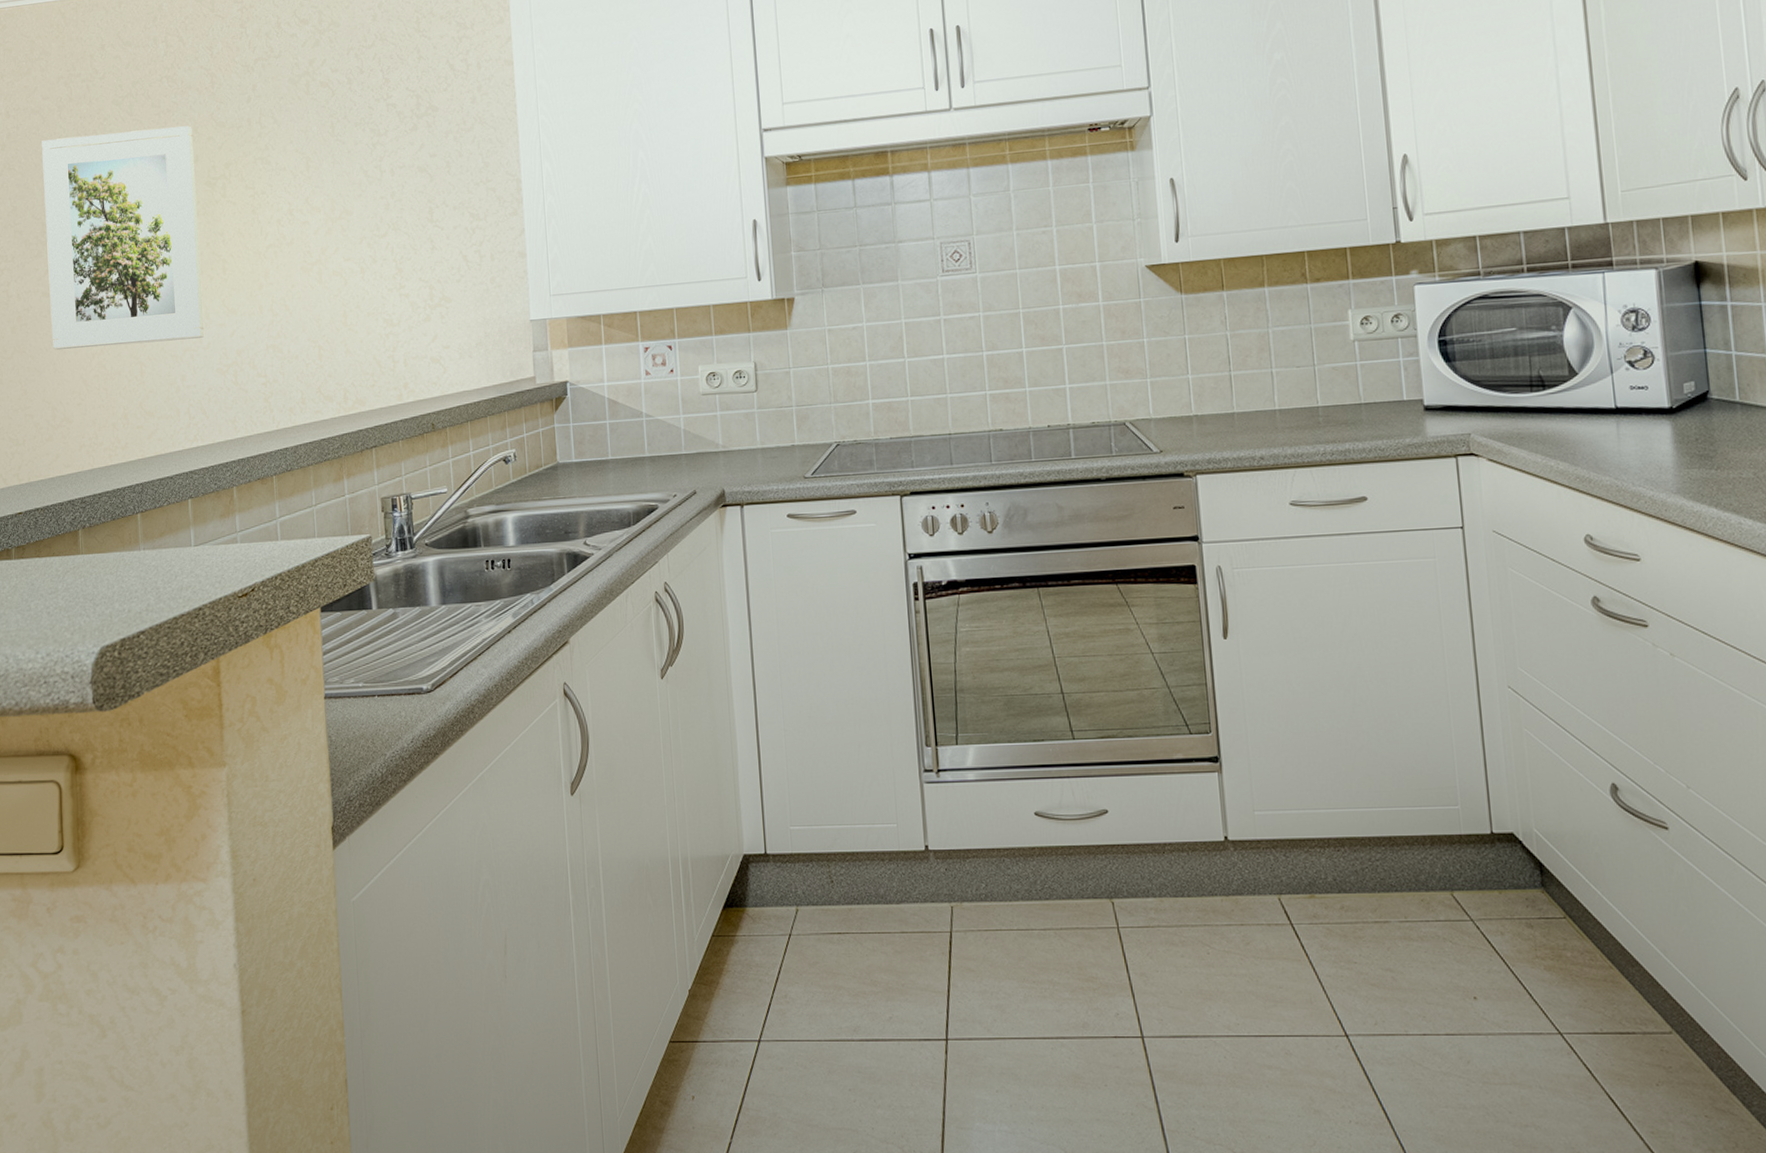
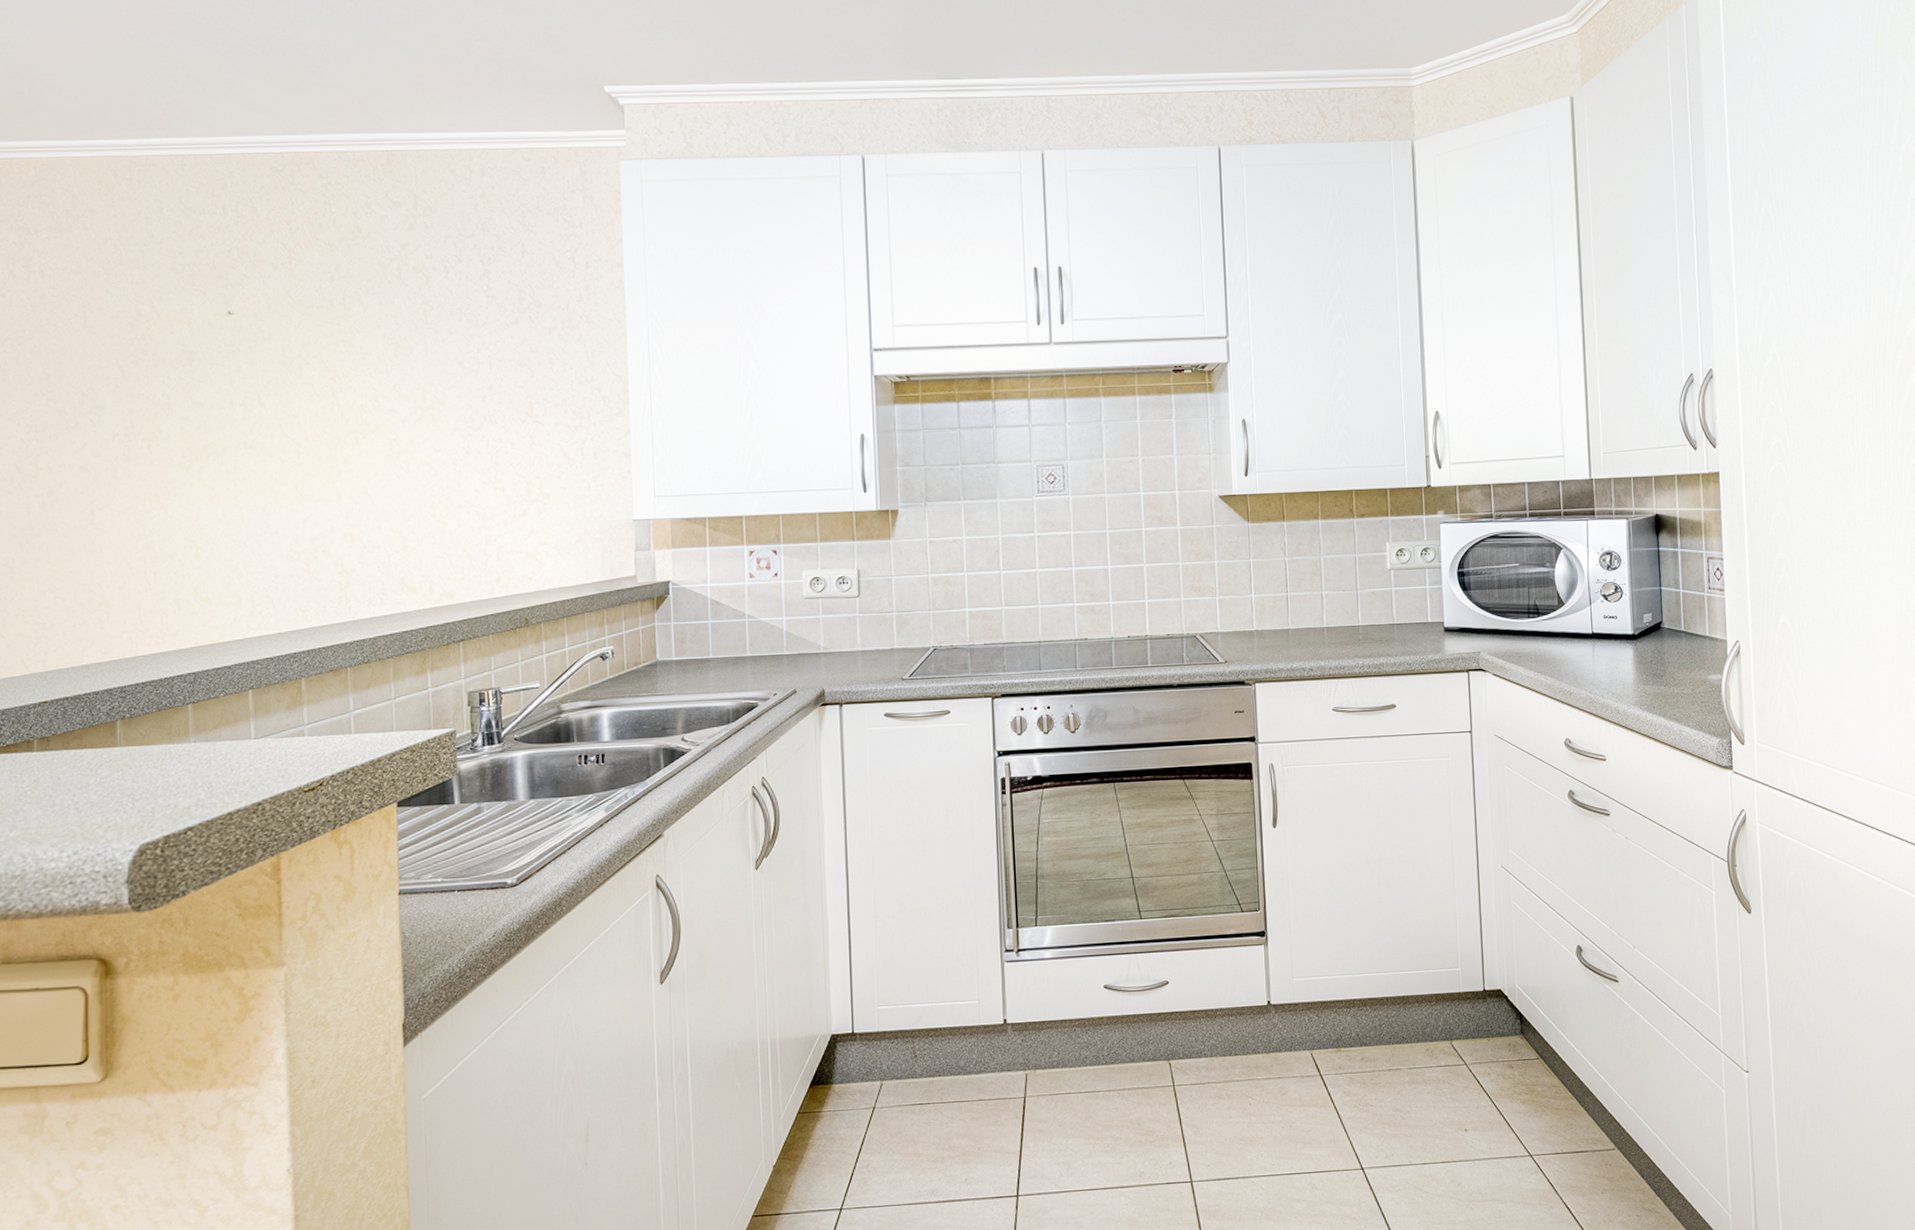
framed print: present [42,126,205,350] -> none [83,301,273,529]

